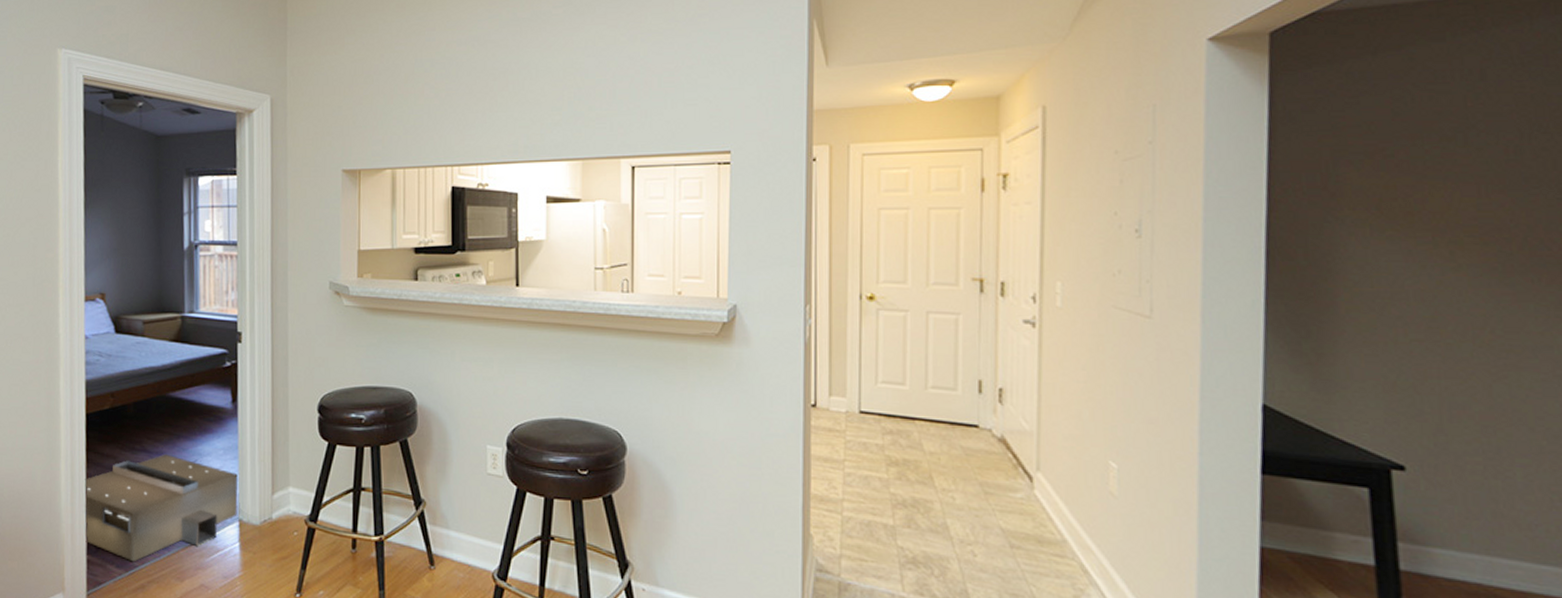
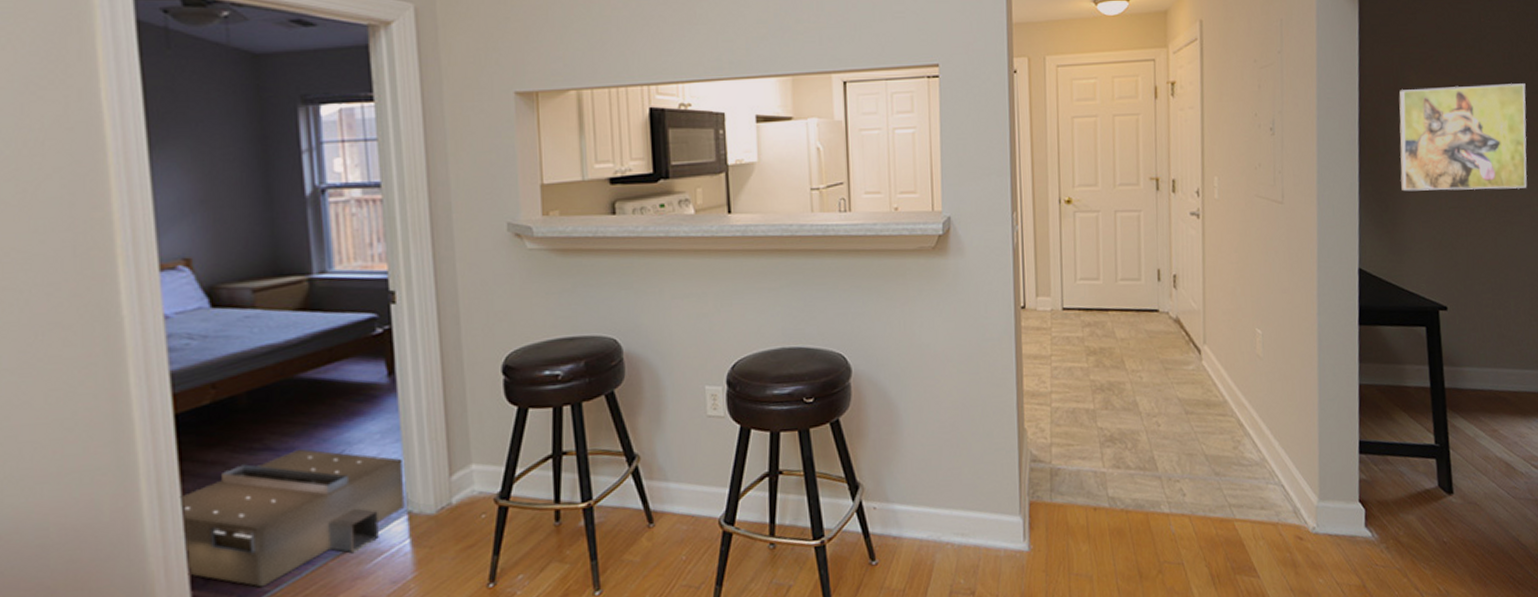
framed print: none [1329,186,1547,323] -> present [1399,83,1527,192]

